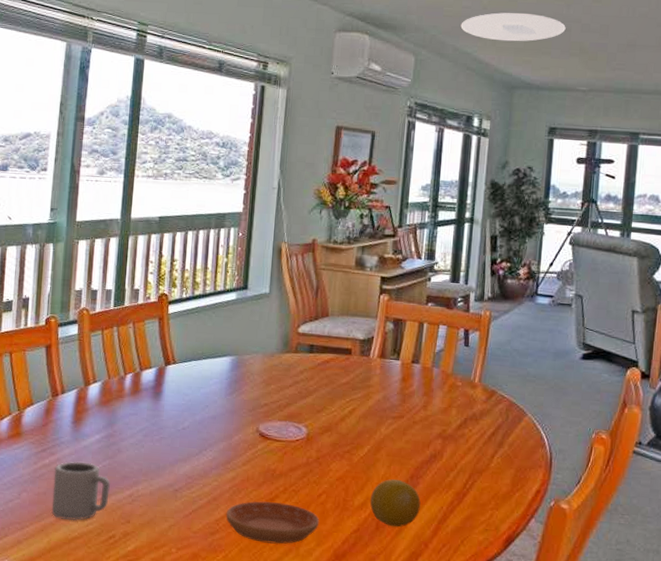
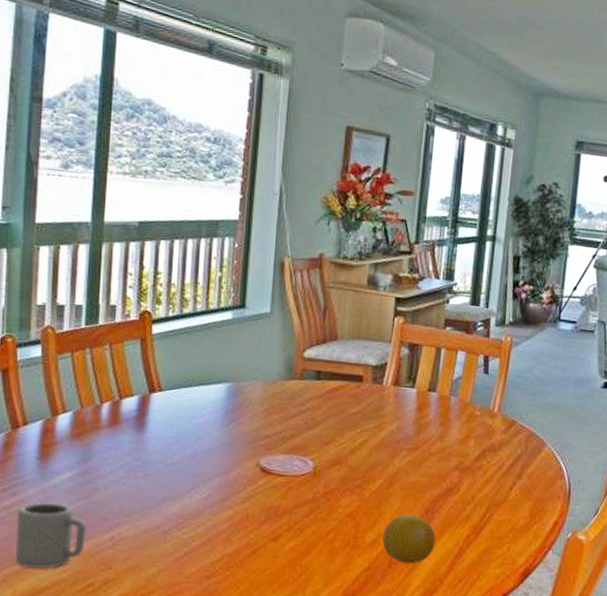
saucer: present [226,501,320,544] -> none [223,541,328,586]
ceiling light: present [460,12,566,42] -> none [485,9,597,45]

